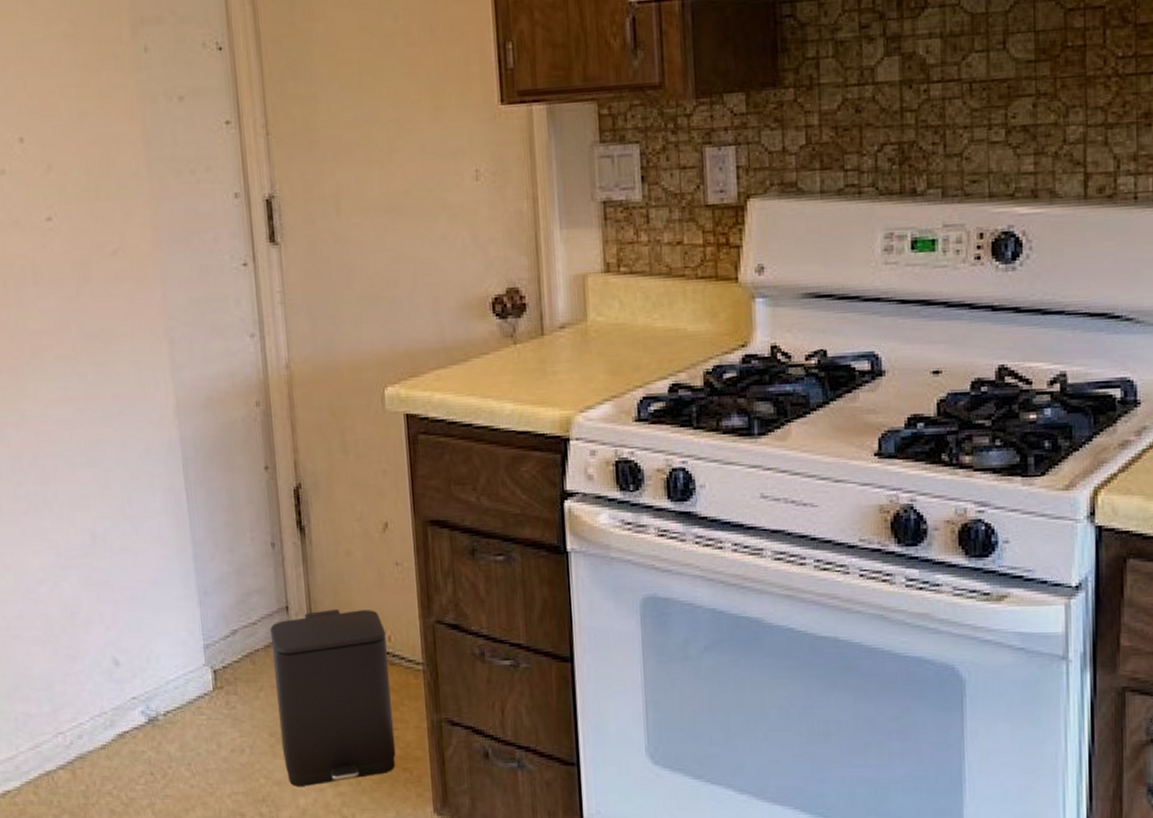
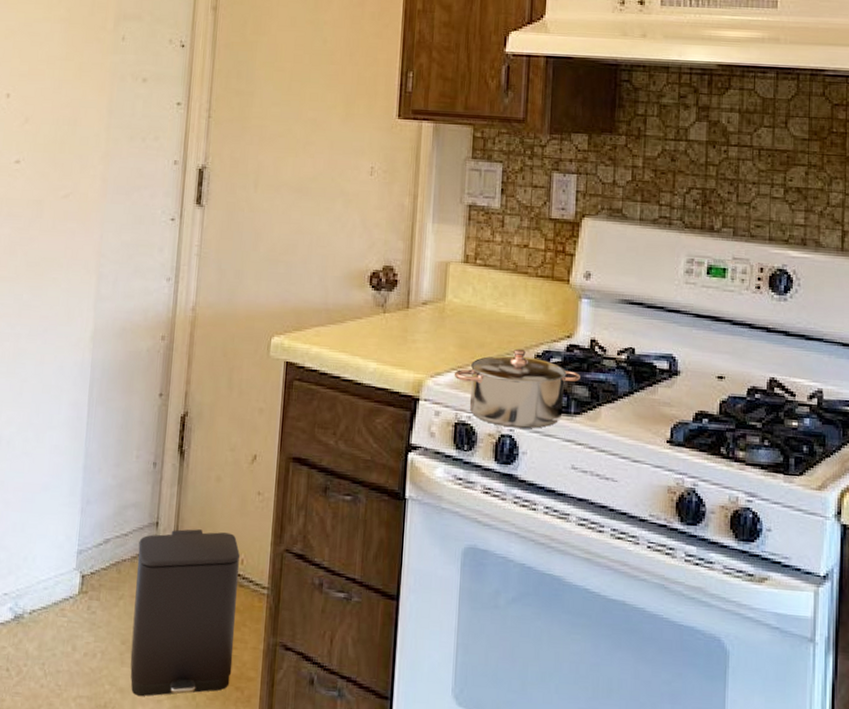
cooking pot: none [607,367,762,460] -> present [454,348,580,429]

